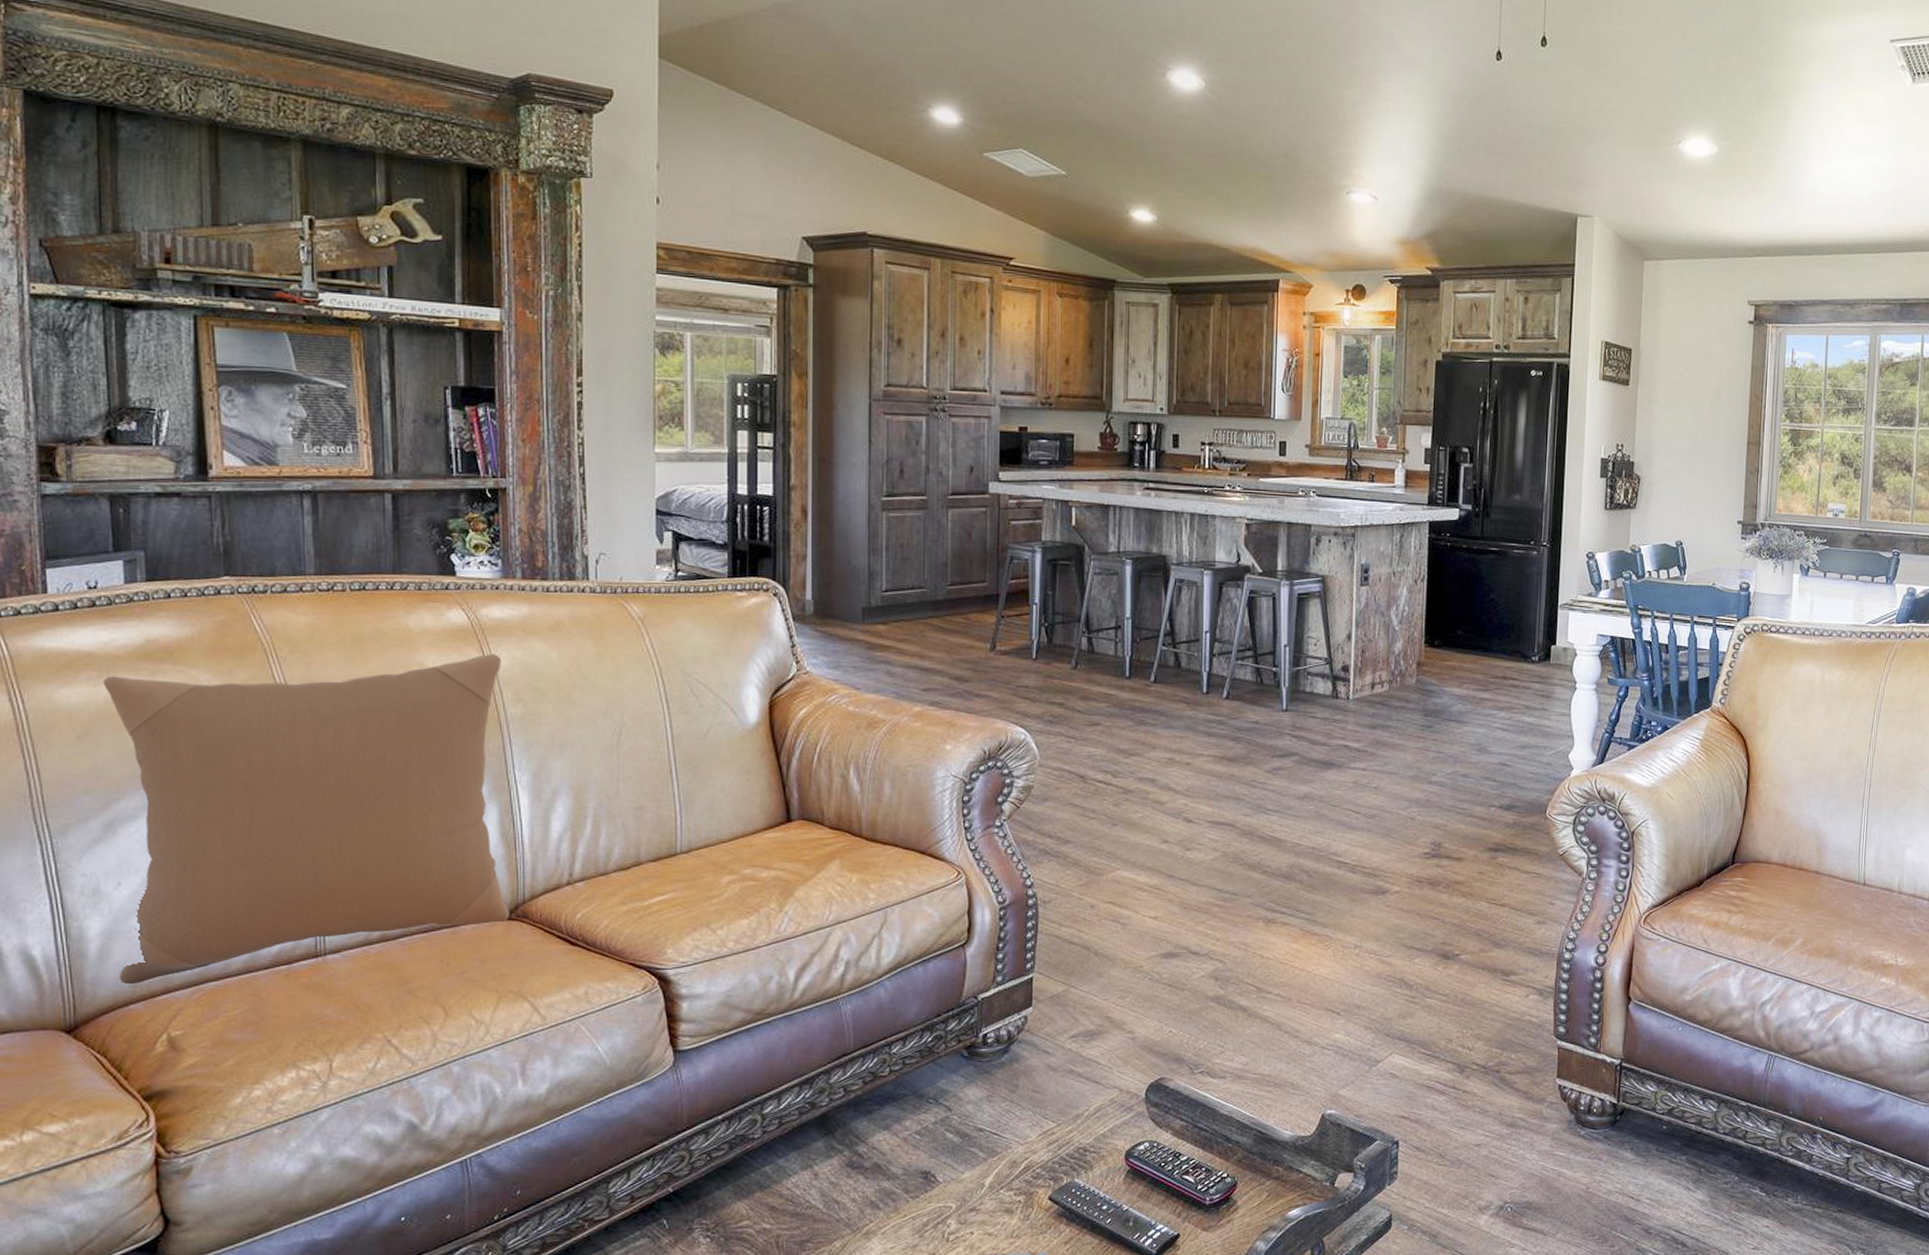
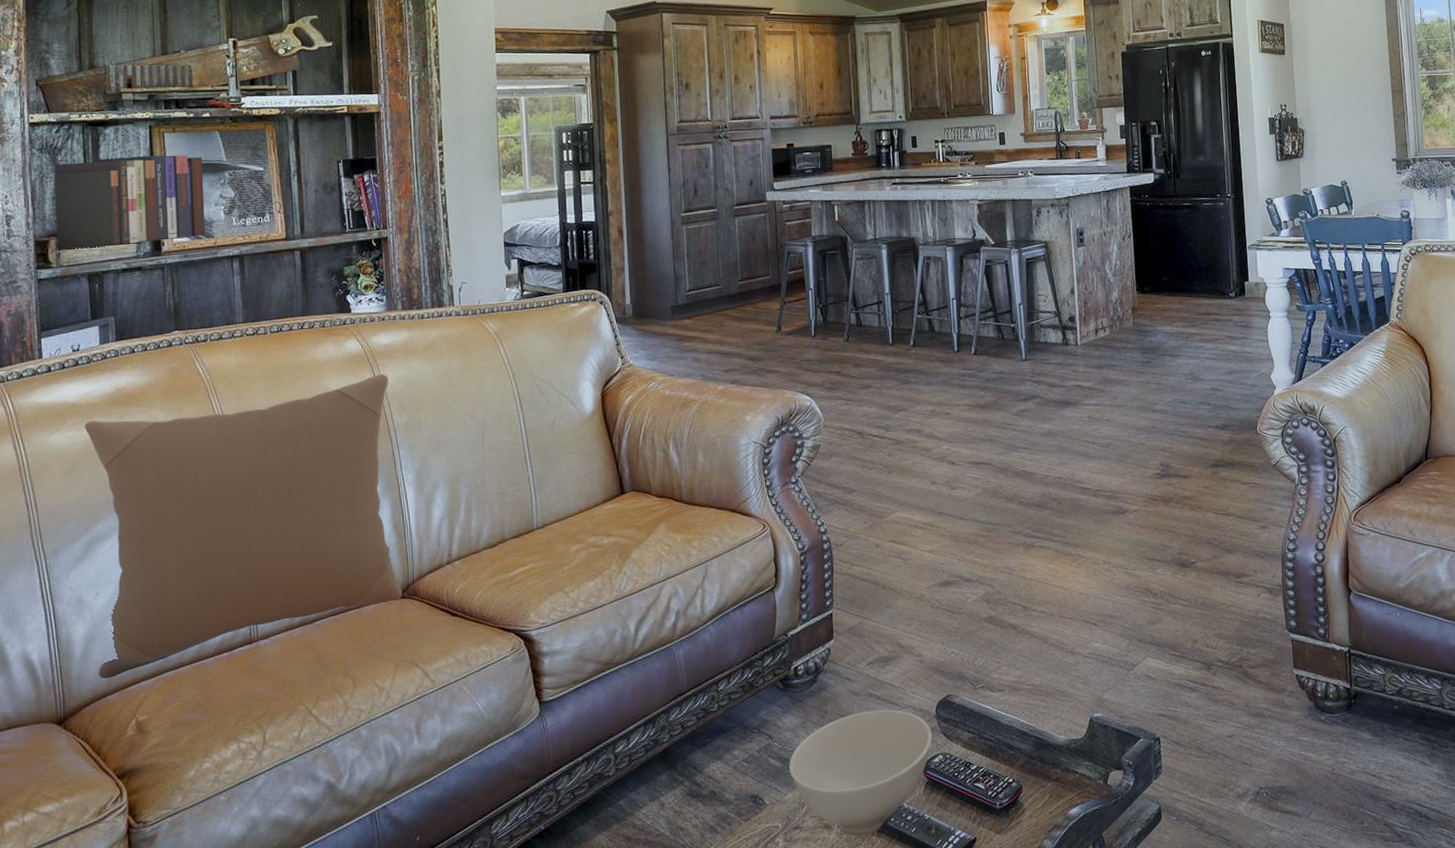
books: none [64,350,268,463] -> present [54,154,206,250]
bowl: none [969,1088,1138,1224] -> present [789,709,932,836]

